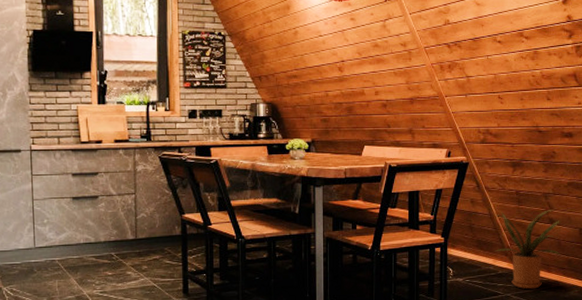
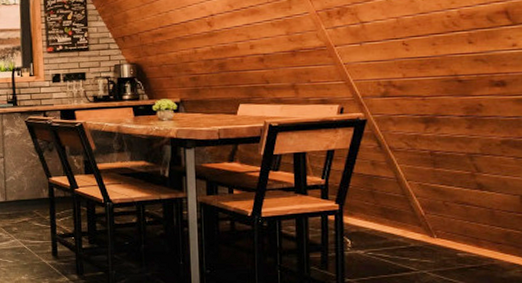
house plant: present [494,210,561,289] -> none [402,173,494,266]

